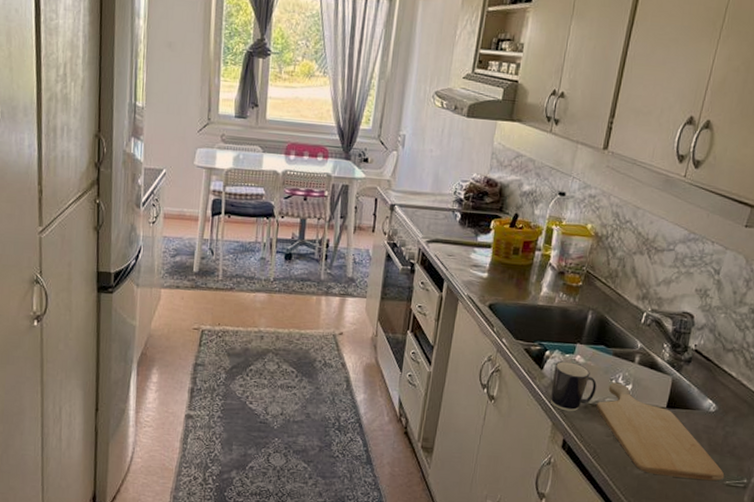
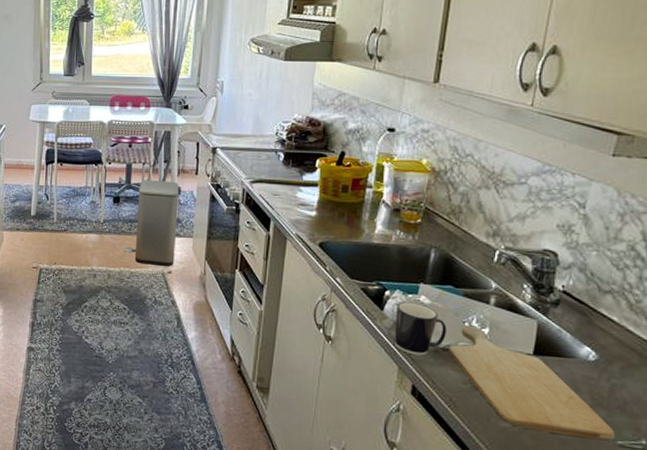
pedal bin: none [294,236,357,328] -> present [124,180,181,266]

